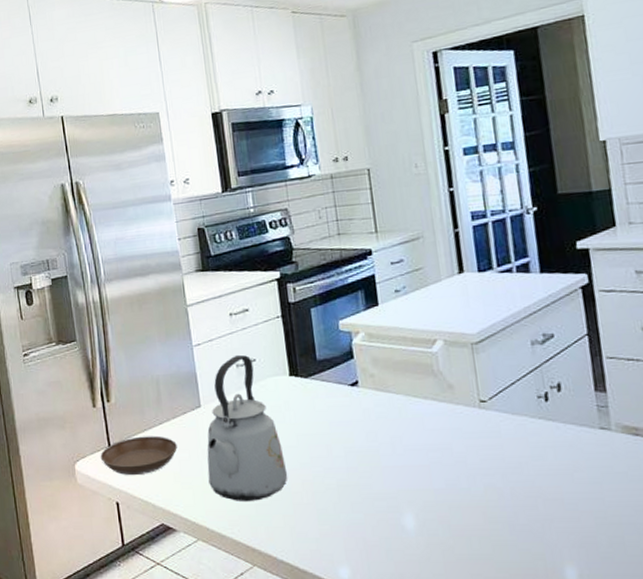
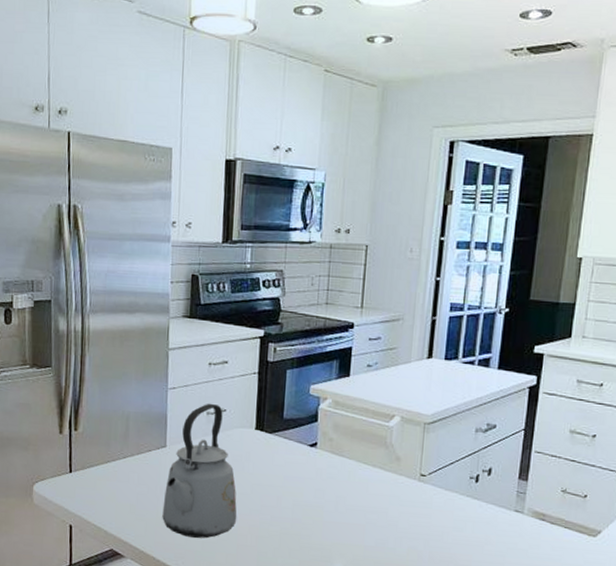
saucer: present [100,436,177,476] -> none [60,466,137,503]

